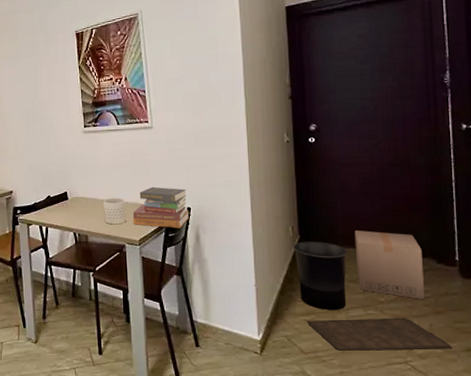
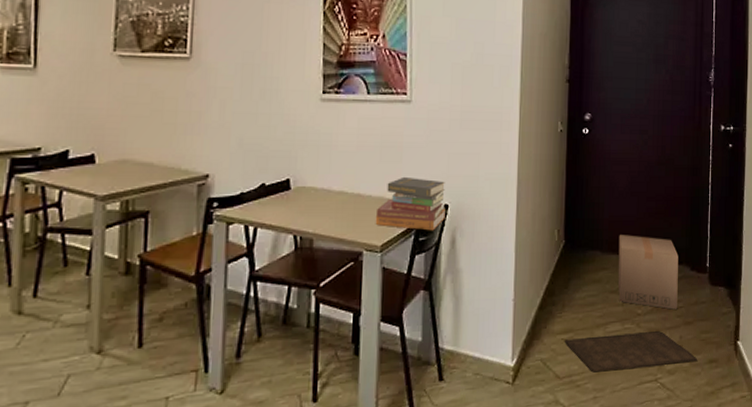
mug: present [103,198,126,225] -> none [338,189,368,225]
waste bin: present [294,241,348,310] -> none [558,247,611,326]

